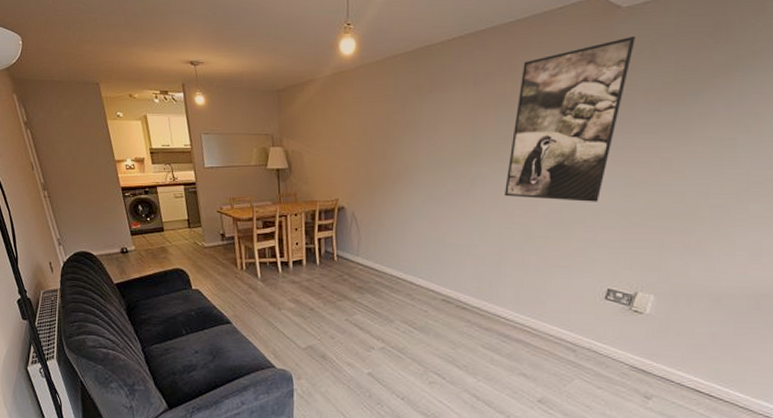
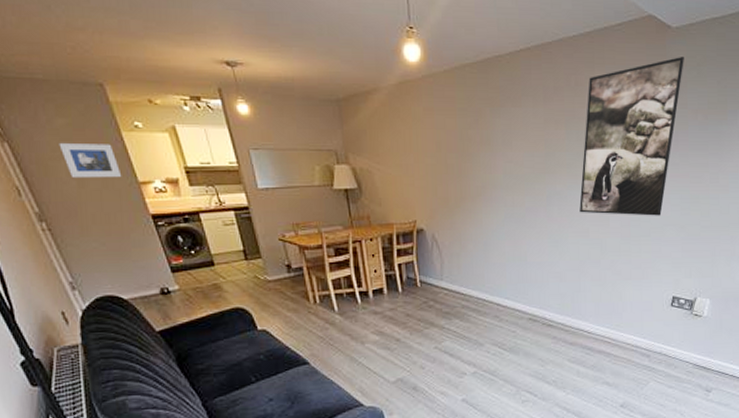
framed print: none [63,129,104,157] -> present [59,142,122,179]

